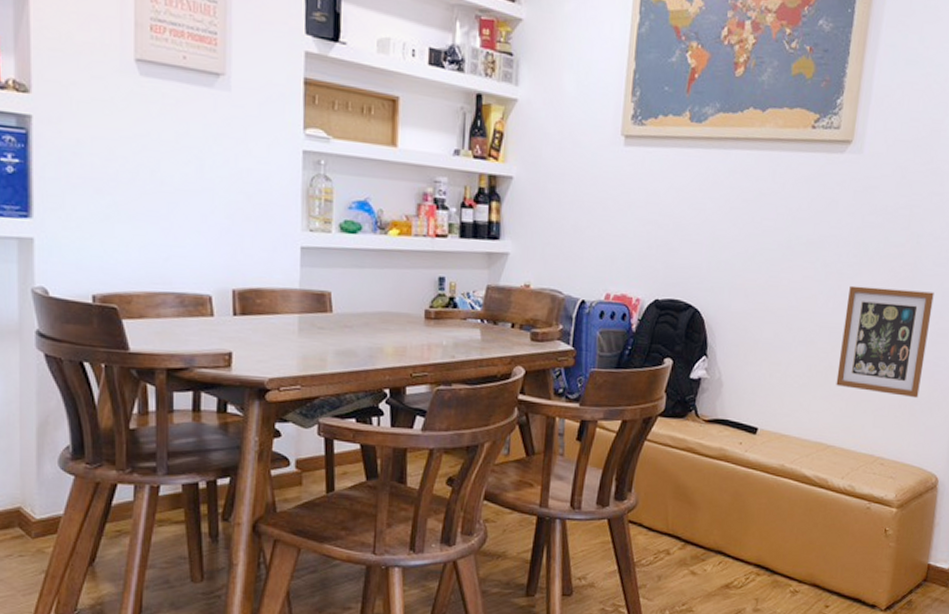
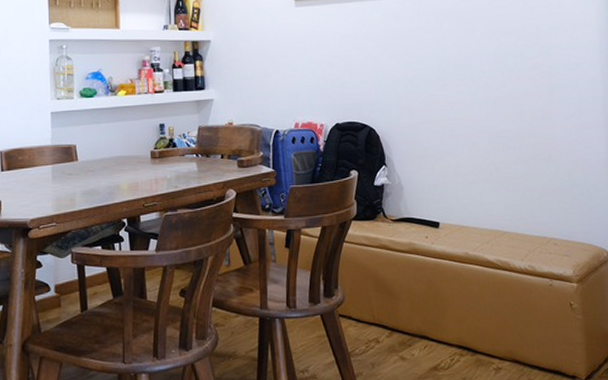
picture frame: present [836,285,934,399] -> none [497,93,576,184]

